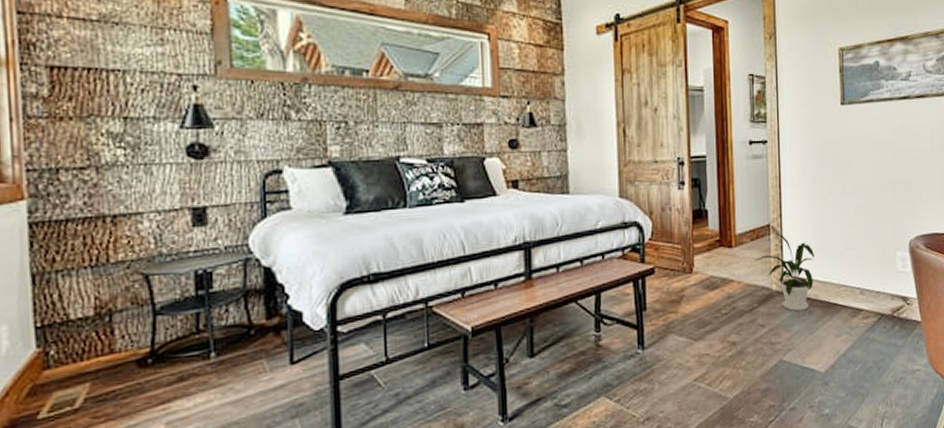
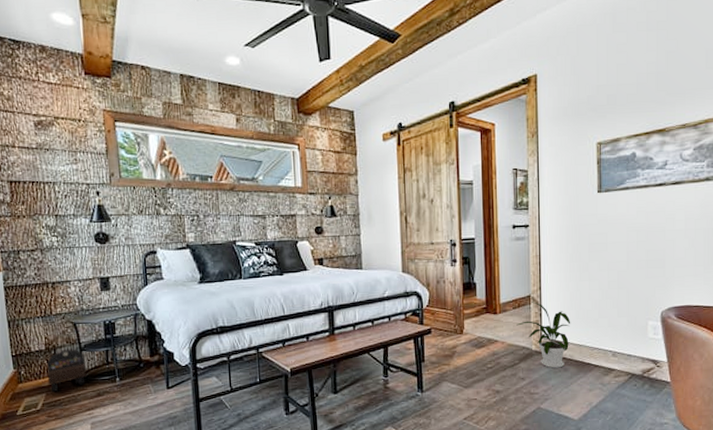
backpack: none [94,312,163,379] -> present [46,349,87,392]

